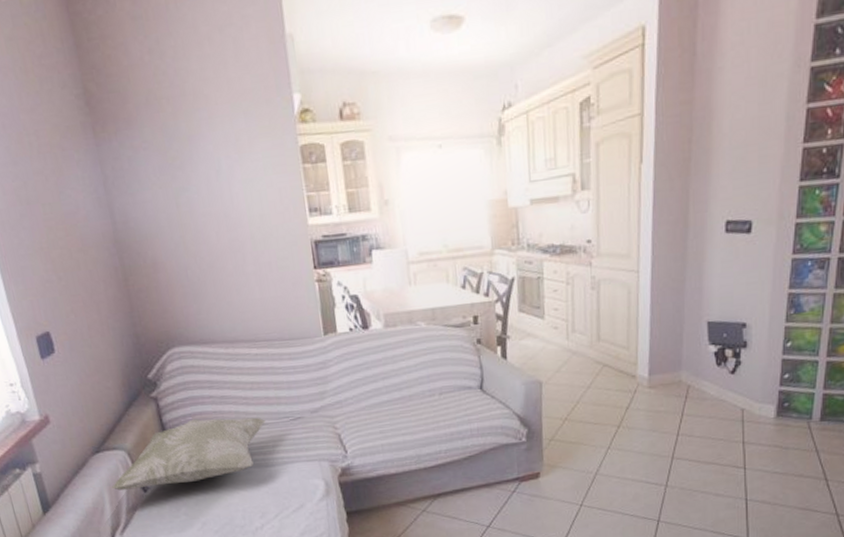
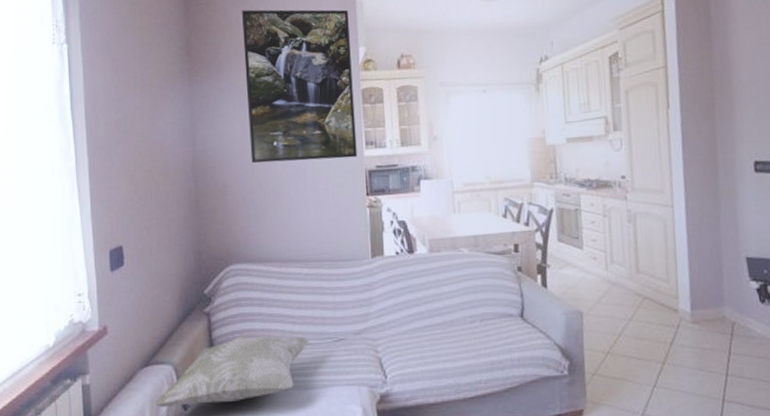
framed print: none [147,45,301,236] -> present [242,9,358,163]

